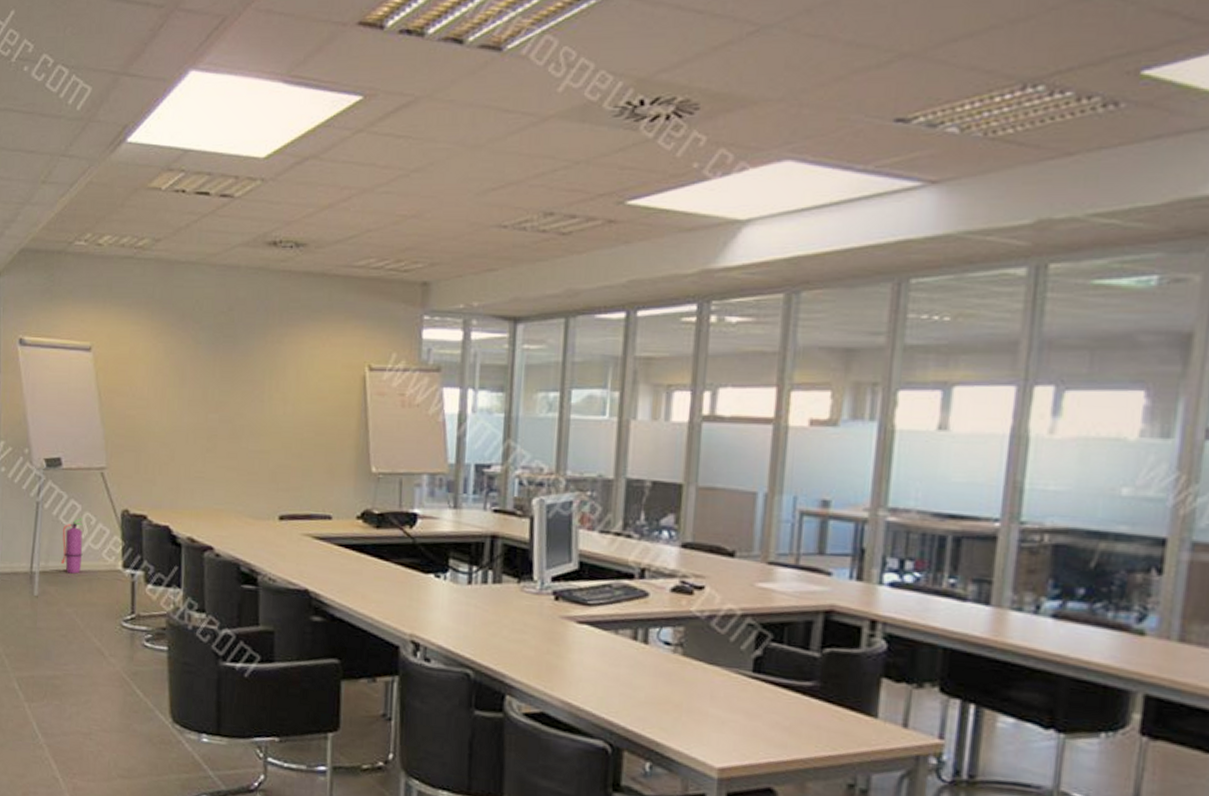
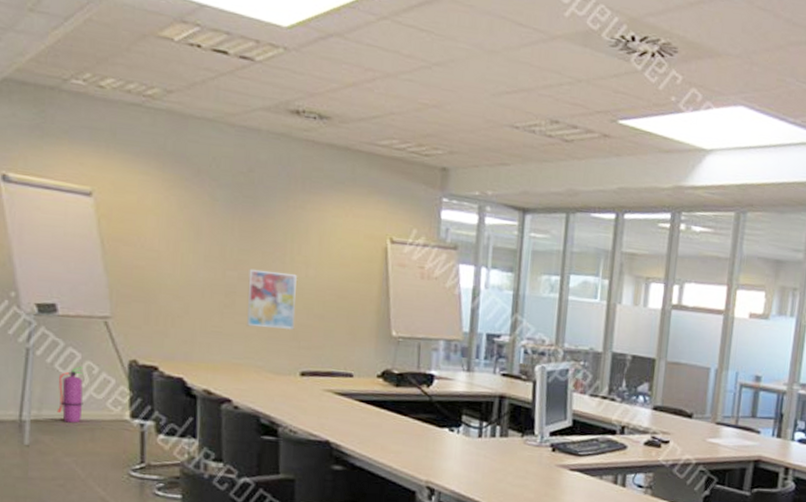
wall art: none [228,410,275,472] -> present [247,268,297,330]

